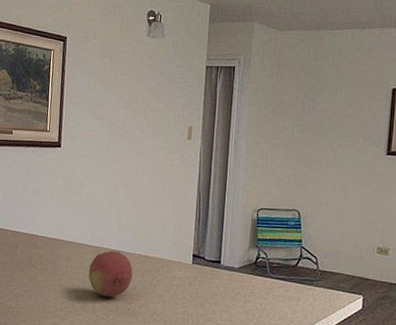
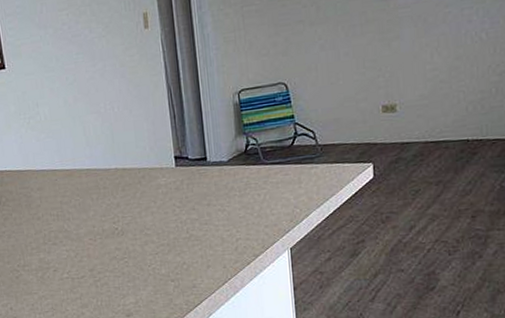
fruit: present [88,250,133,298] -> none [64,169,114,221]

